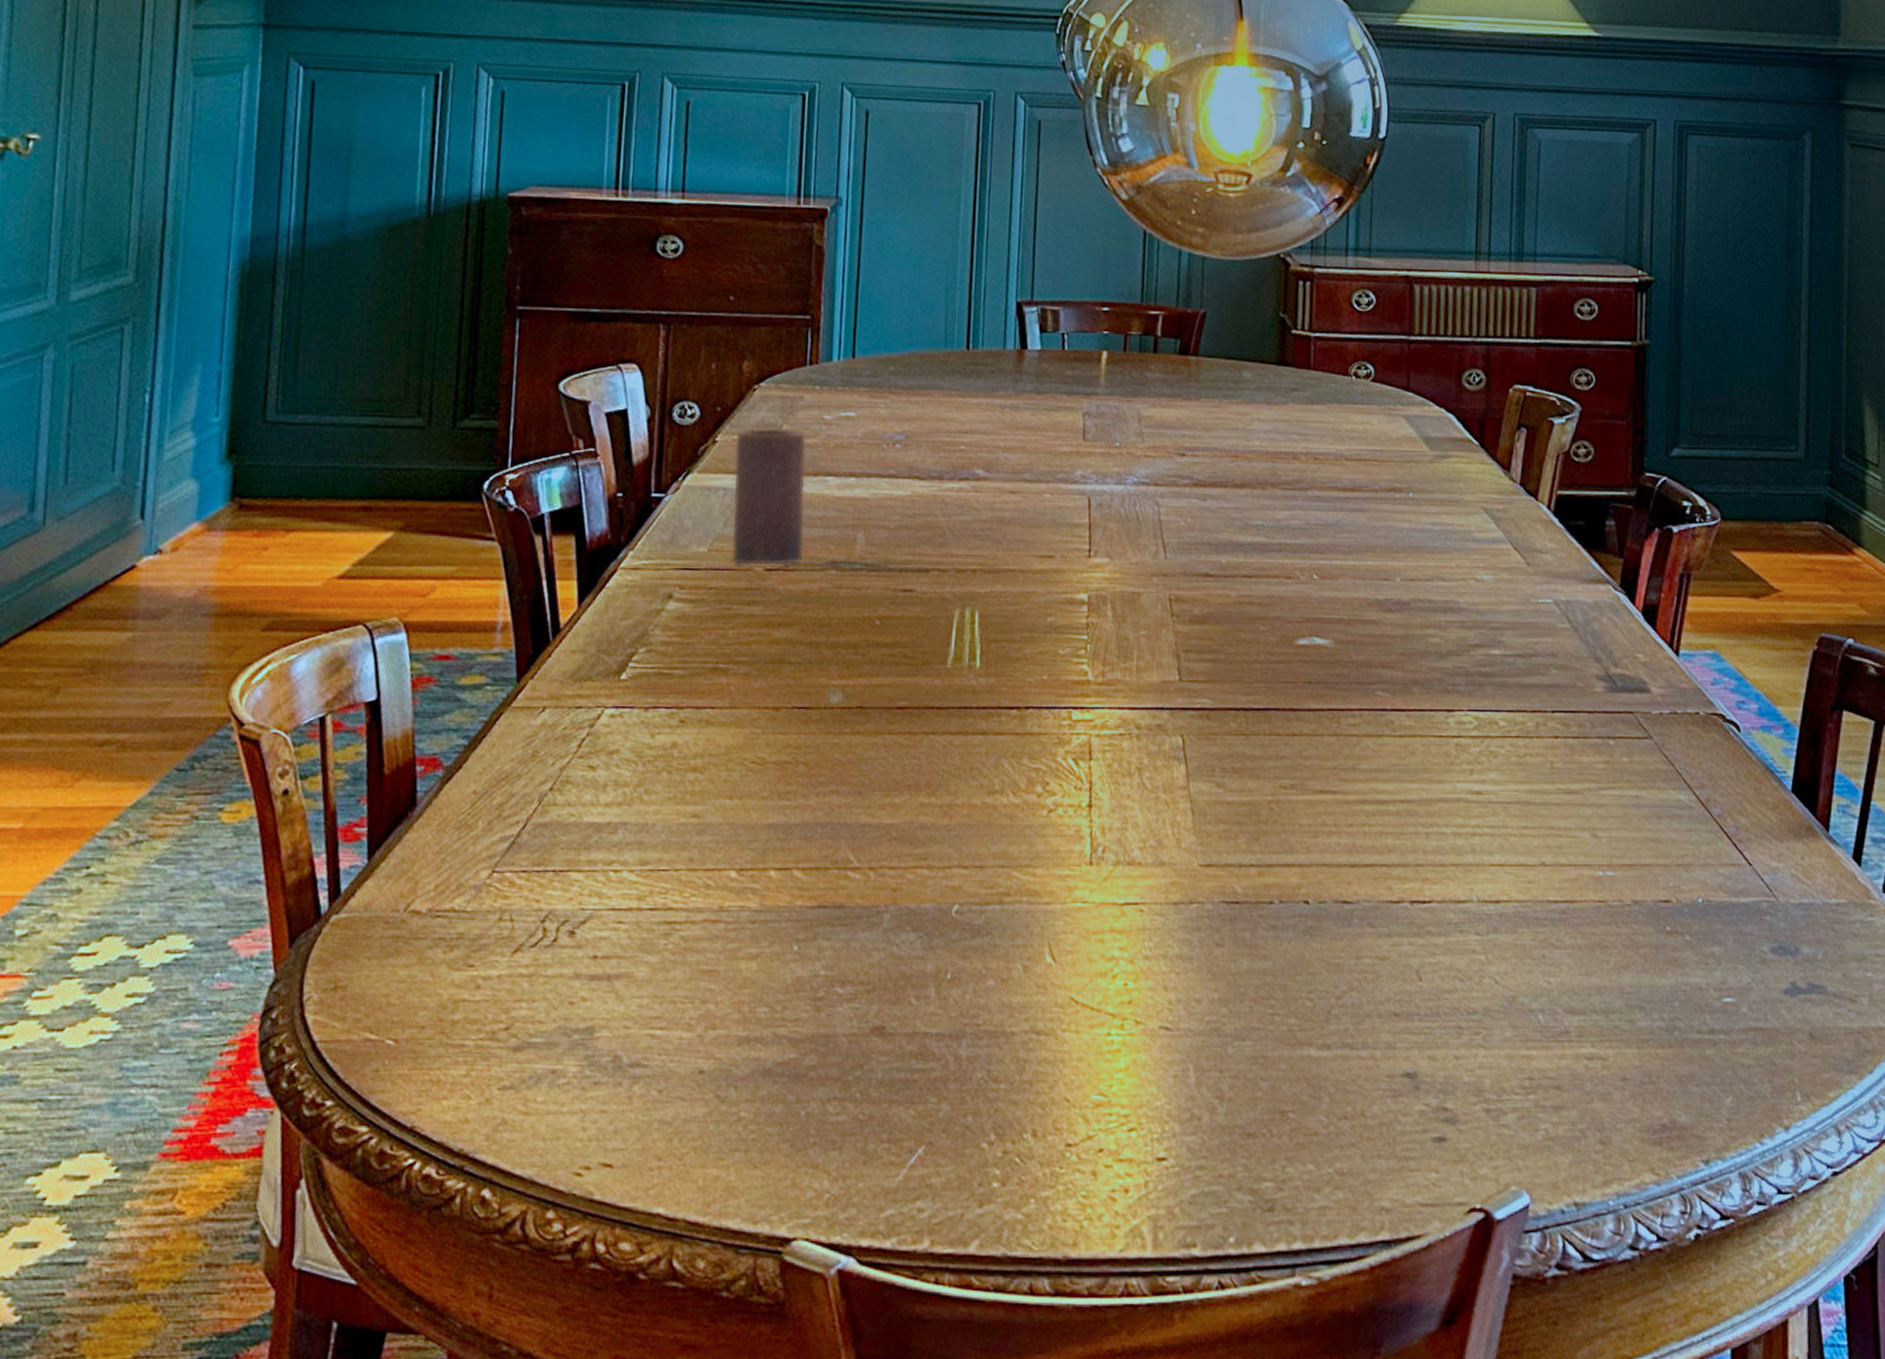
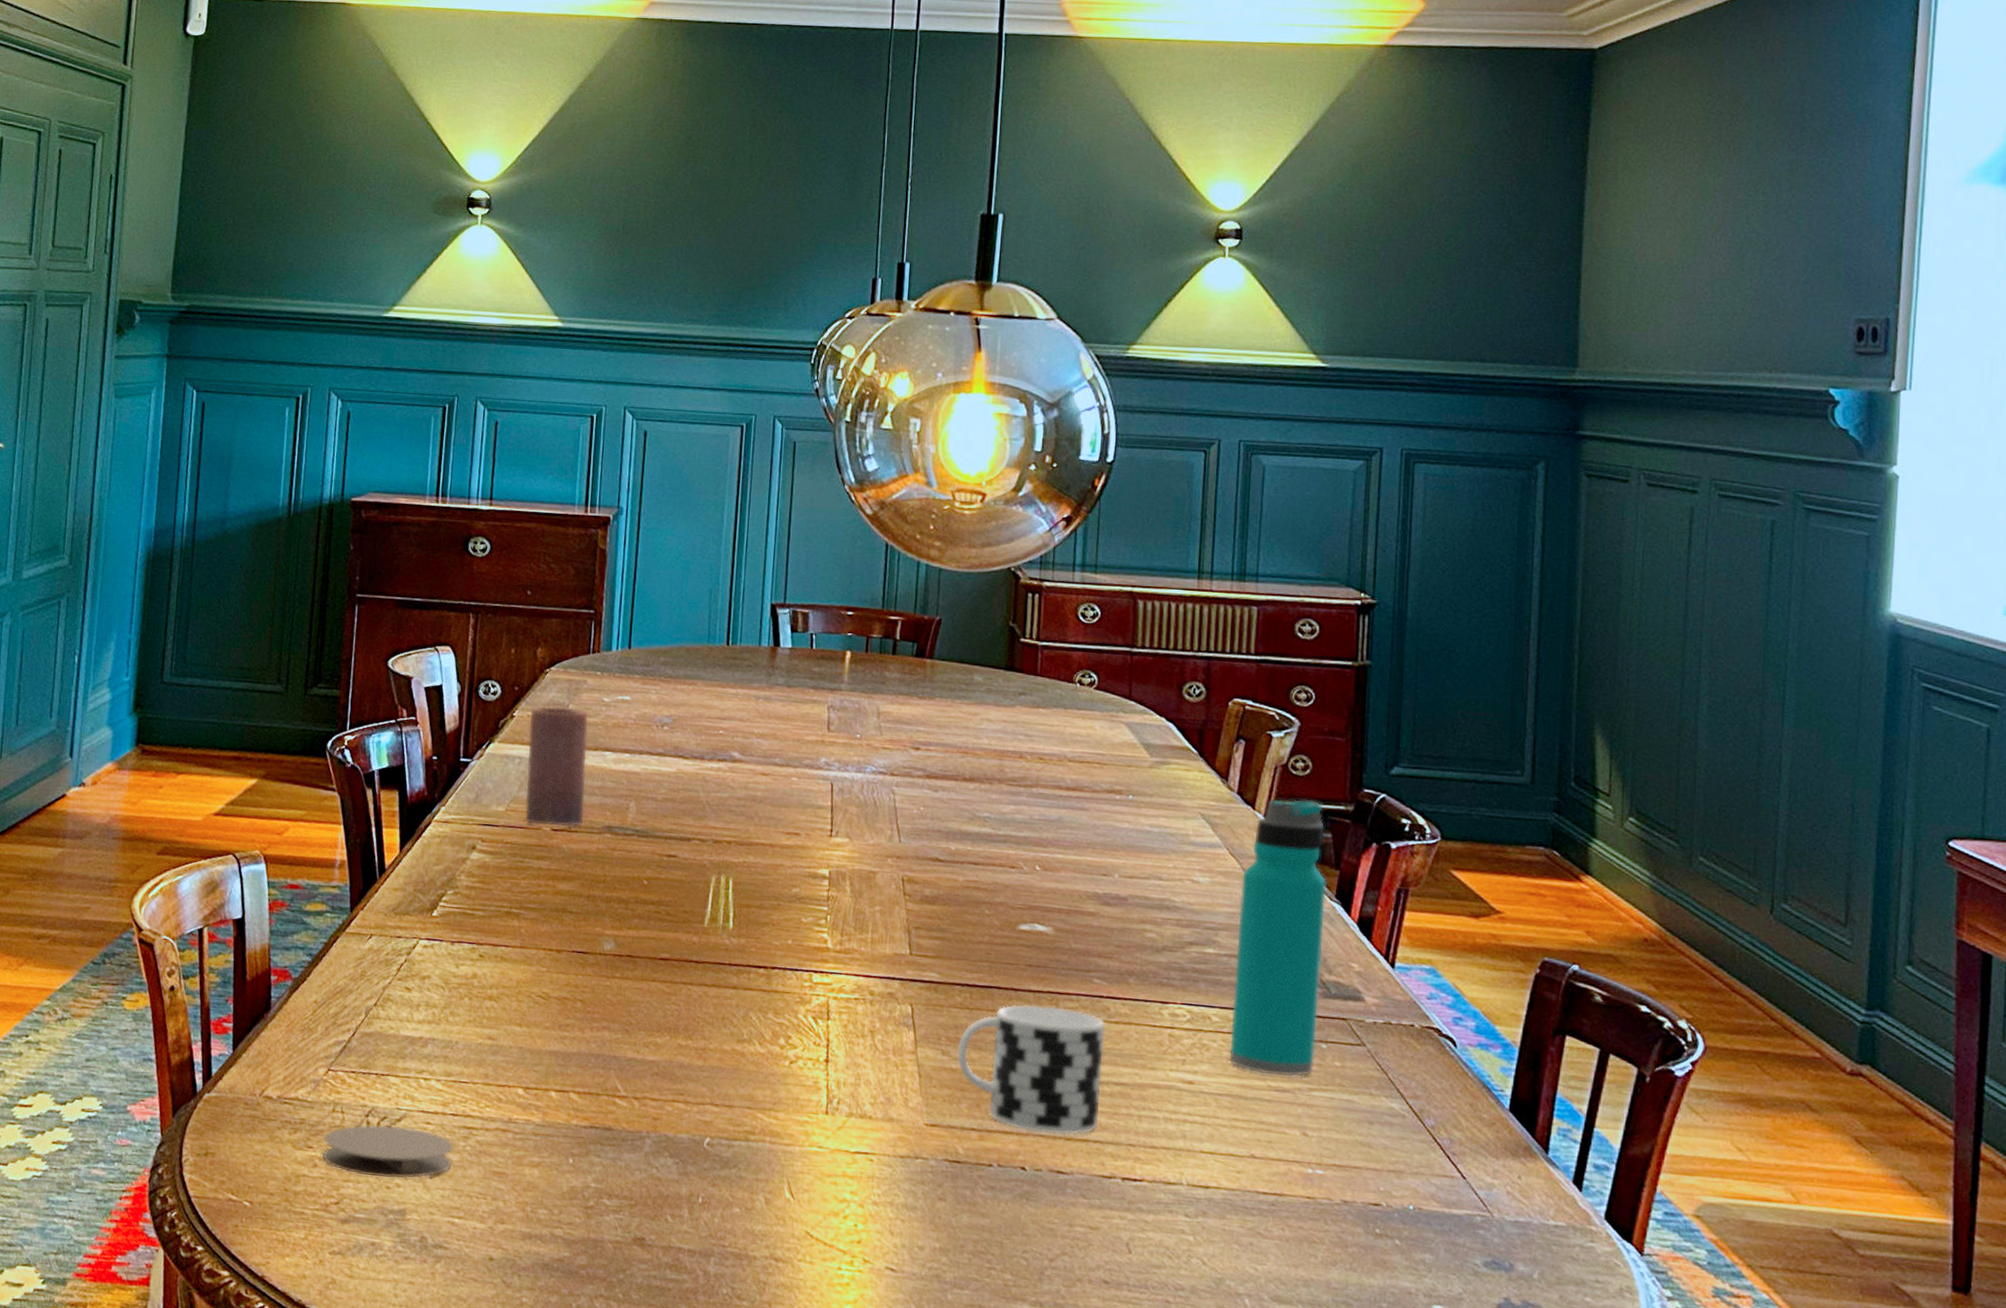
coaster: none [486,929,652,992] -> present [322,1124,453,1179]
cup: none [1233,725,1390,862] -> present [957,1004,1106,1136]
water bottle: none [1517,487,1612,777] -> present [1229,799,1328,1077]

